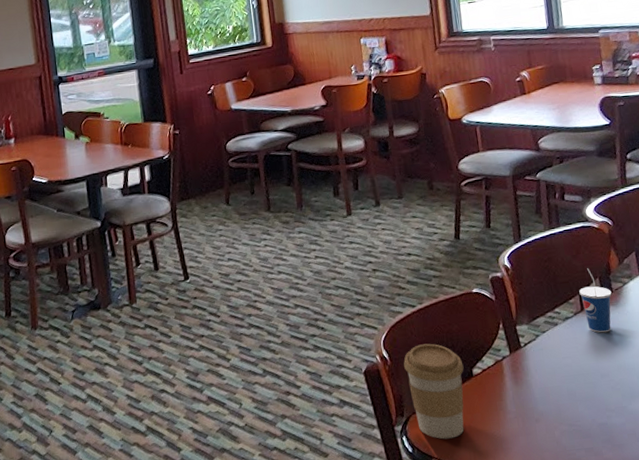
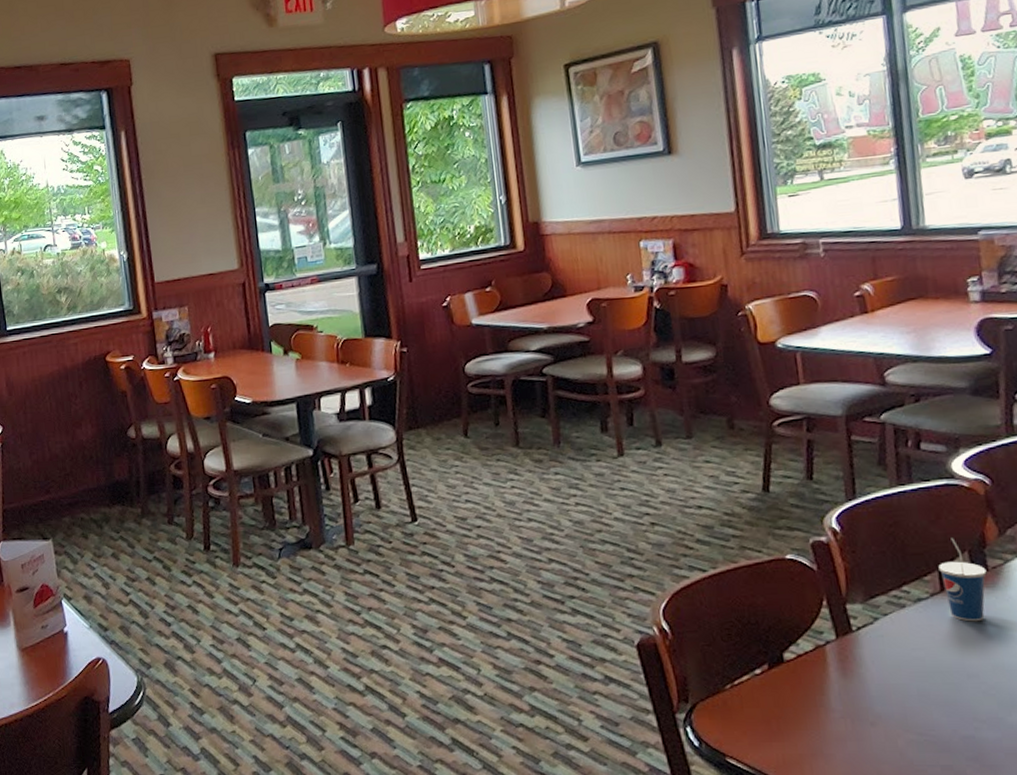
coffee cup: present [404,343,464,440] -> none [689,617,772,735]

